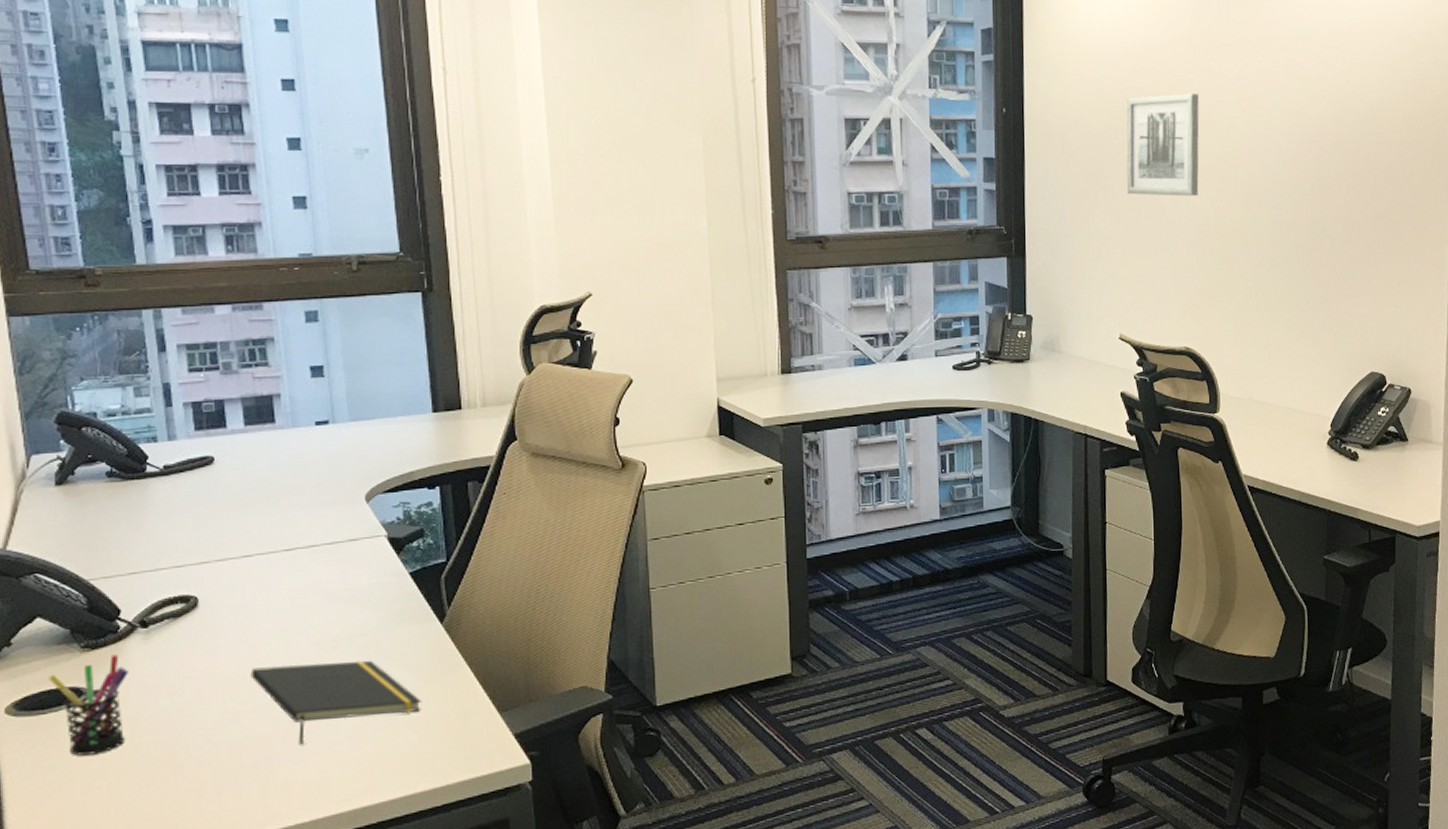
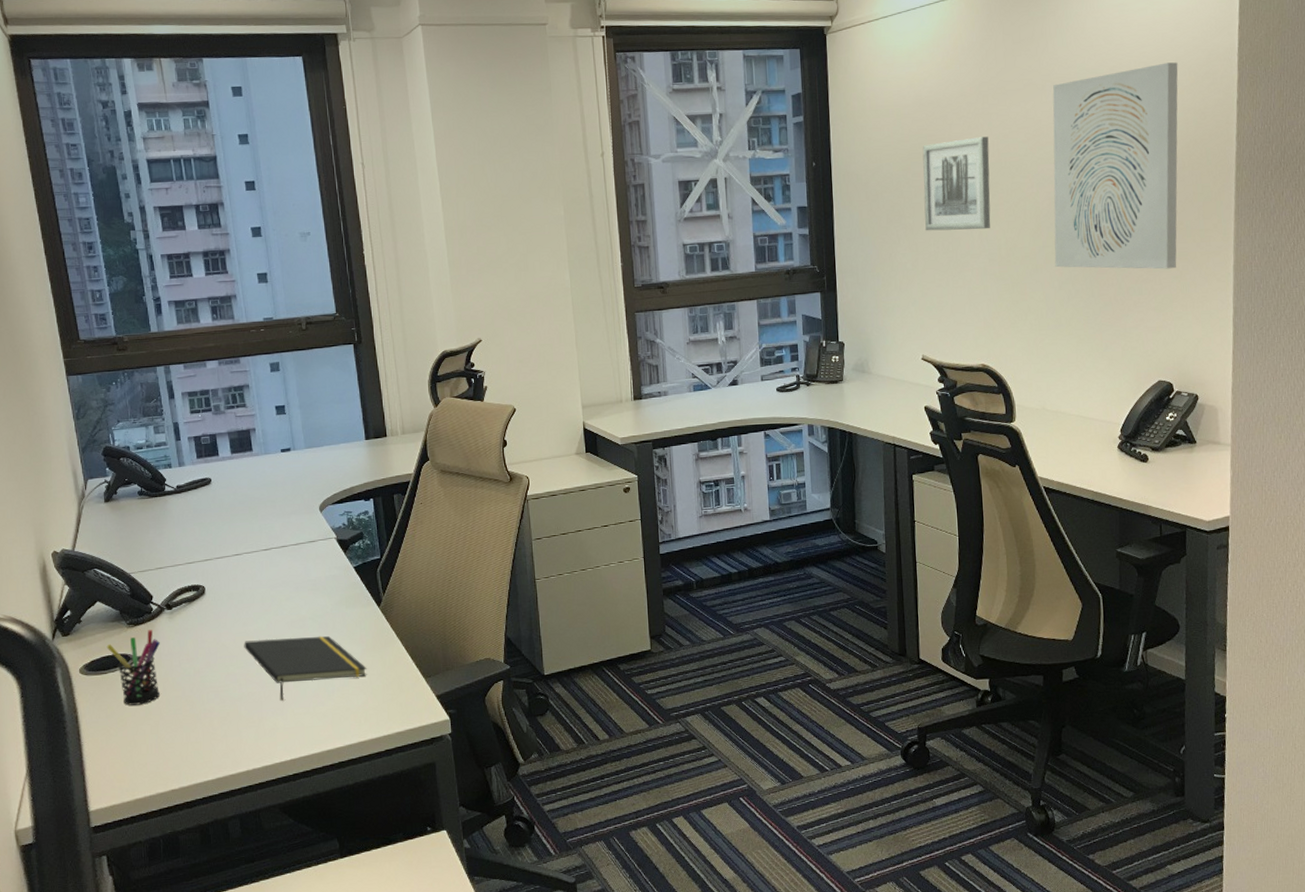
wall art: none [1266,29,1399,251] -> present [1052,62,1178,269]

